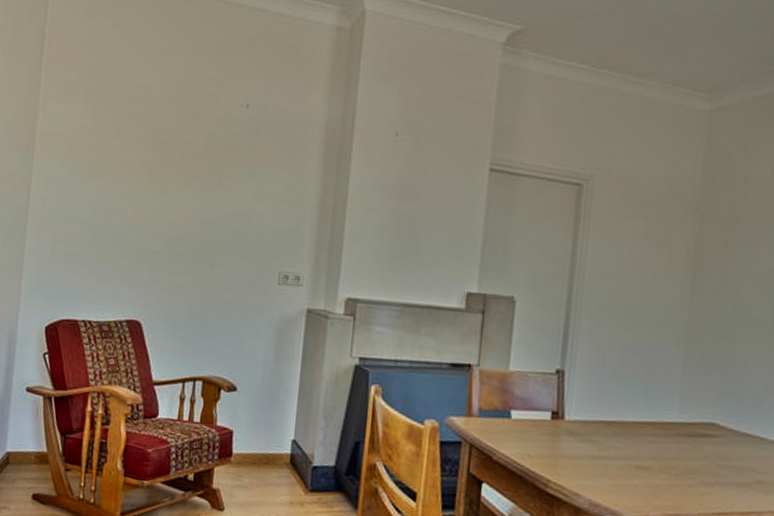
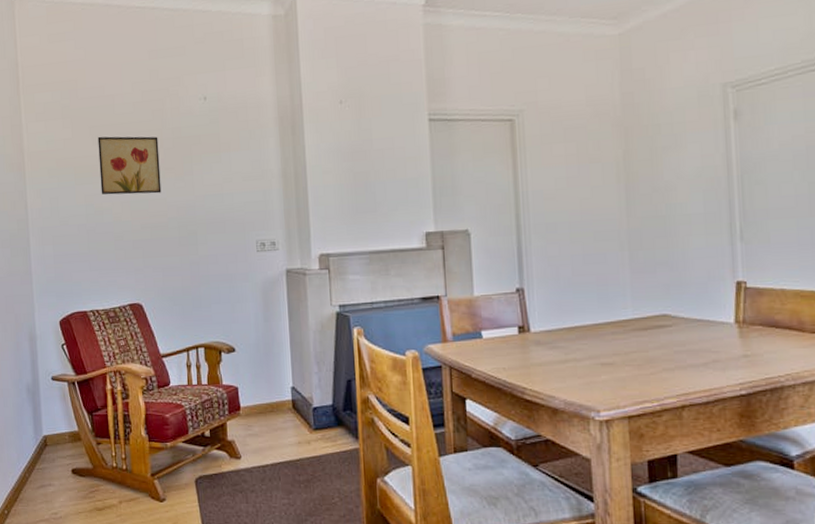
wall art: none [115,128,189,203] -> present [97,136,162,195]

